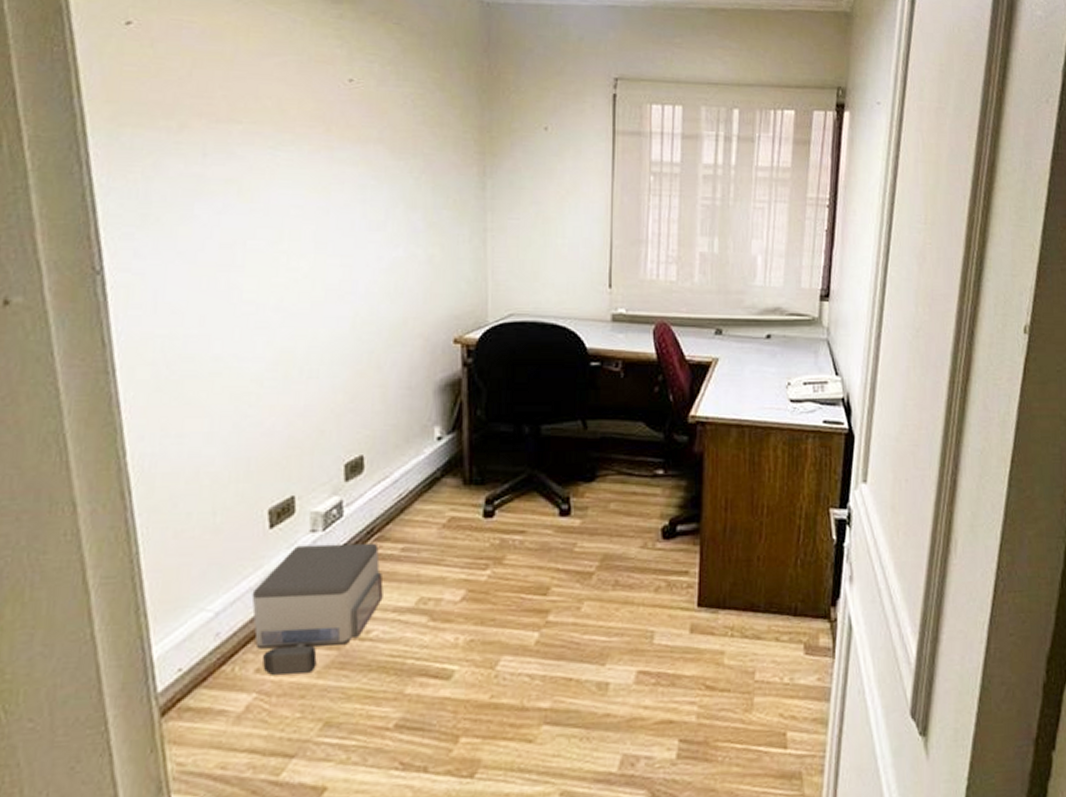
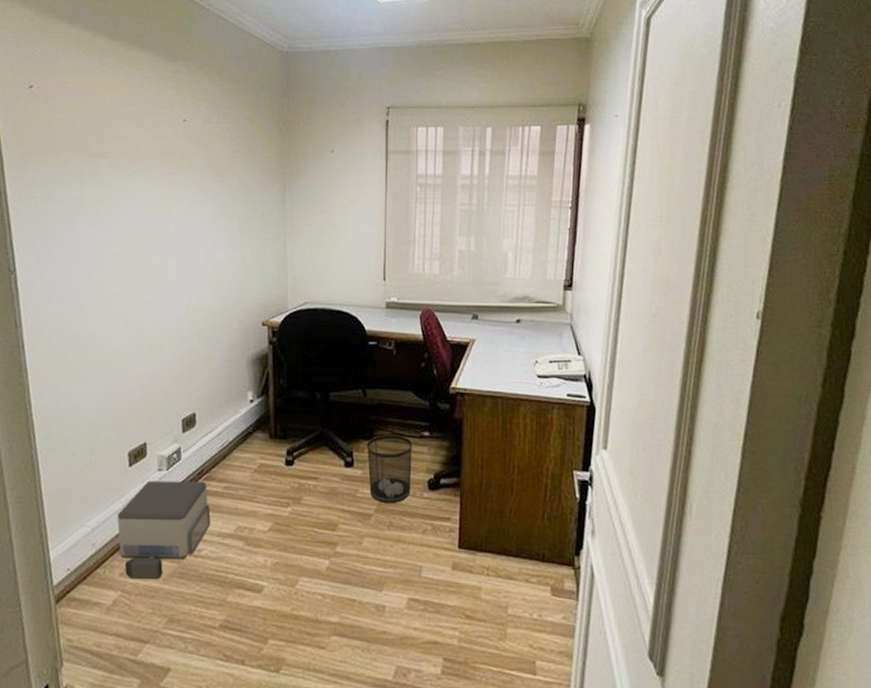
waste bin: none [586,474,643,559] -> present [366,435,412,504]

